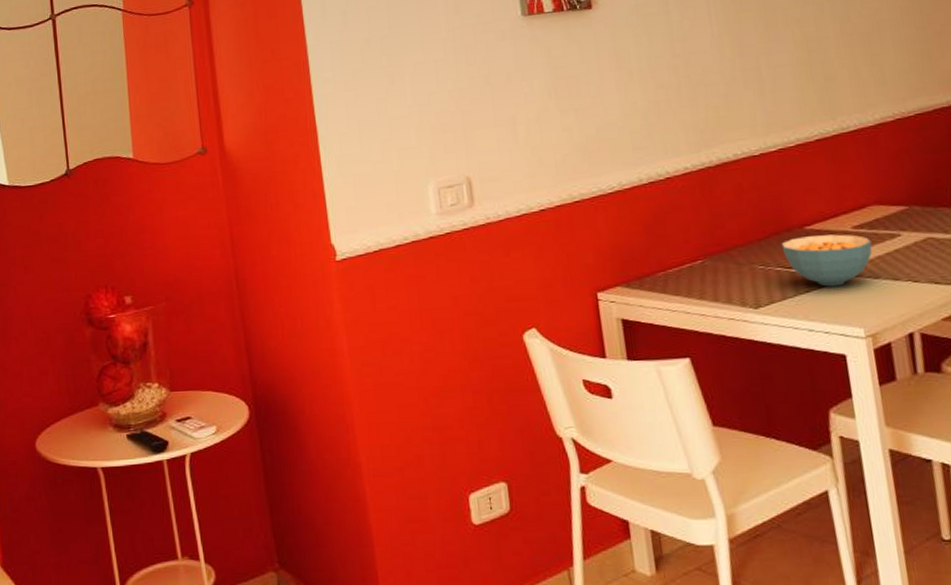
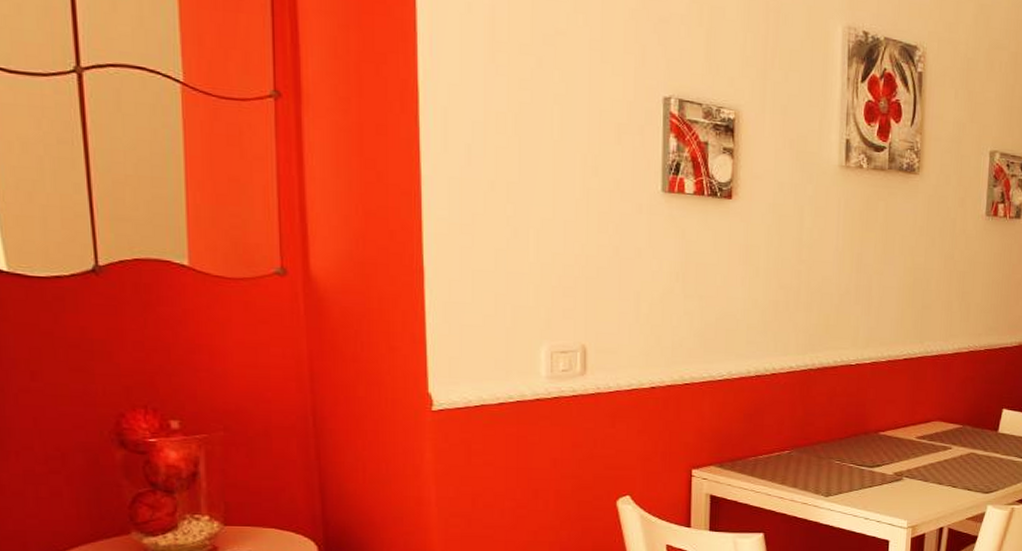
cereal bowl: present [781,234,872,287] -> none [857,440,928,485]

